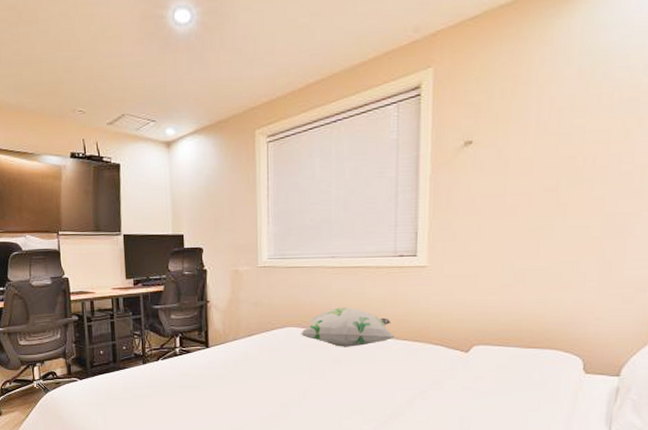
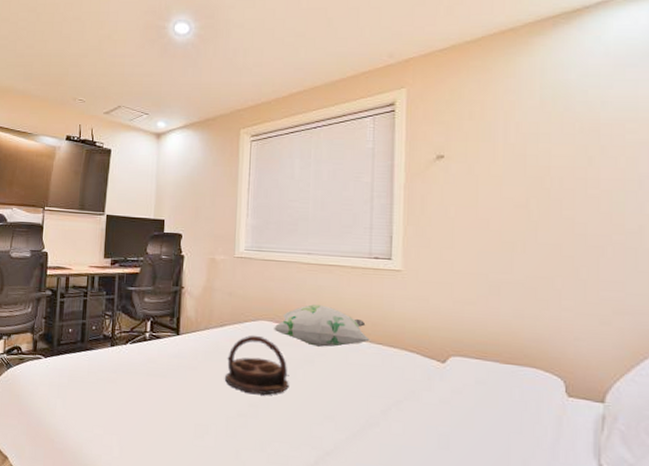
serving tray: none [255,341,318,396] -> present [224,335,289,395]

